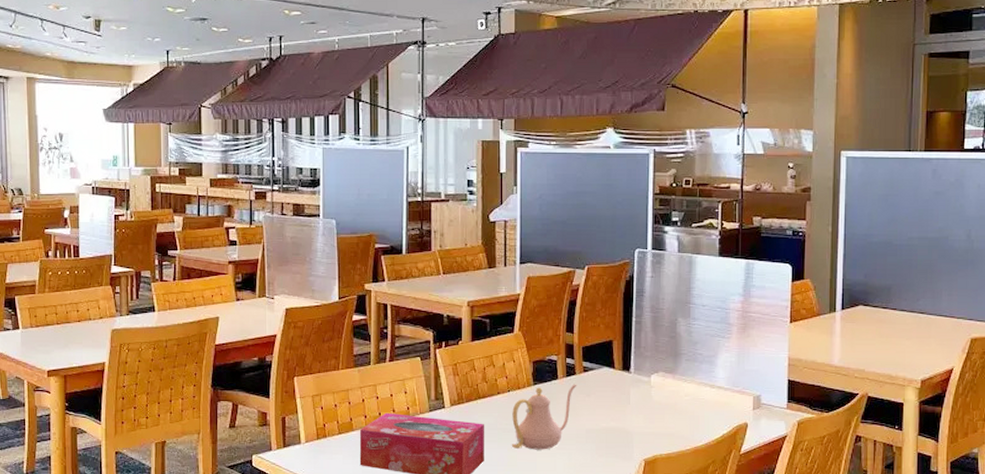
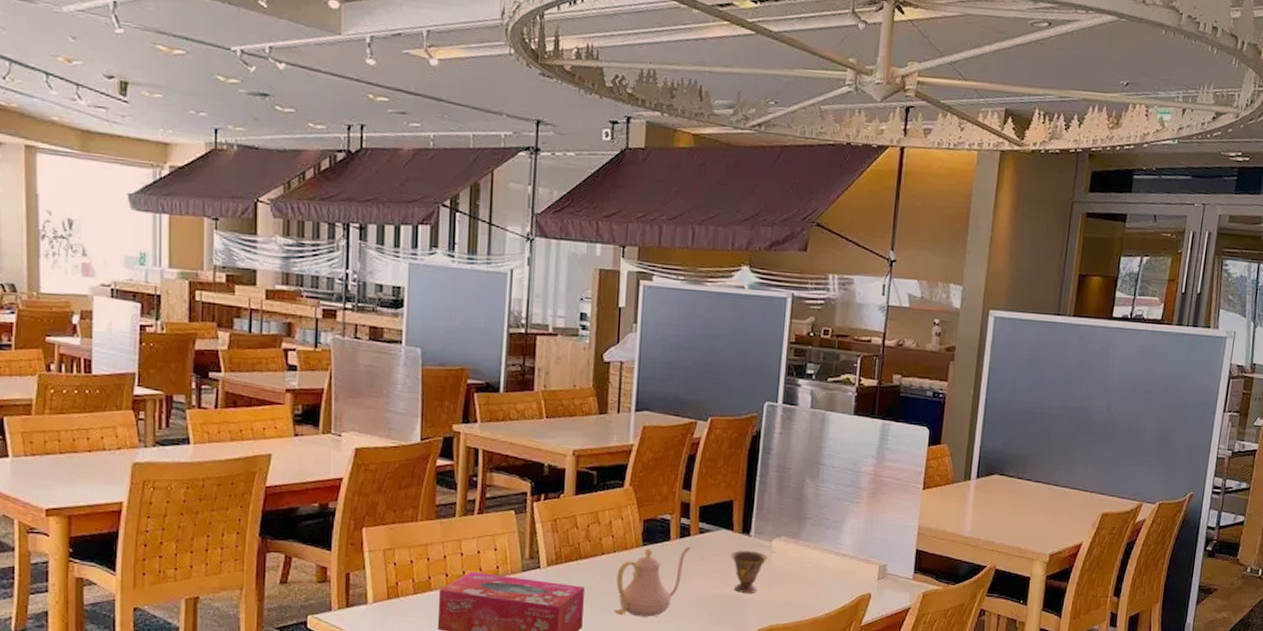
teacup: none [613,387,648,426] -> present [730,551,768,593]

